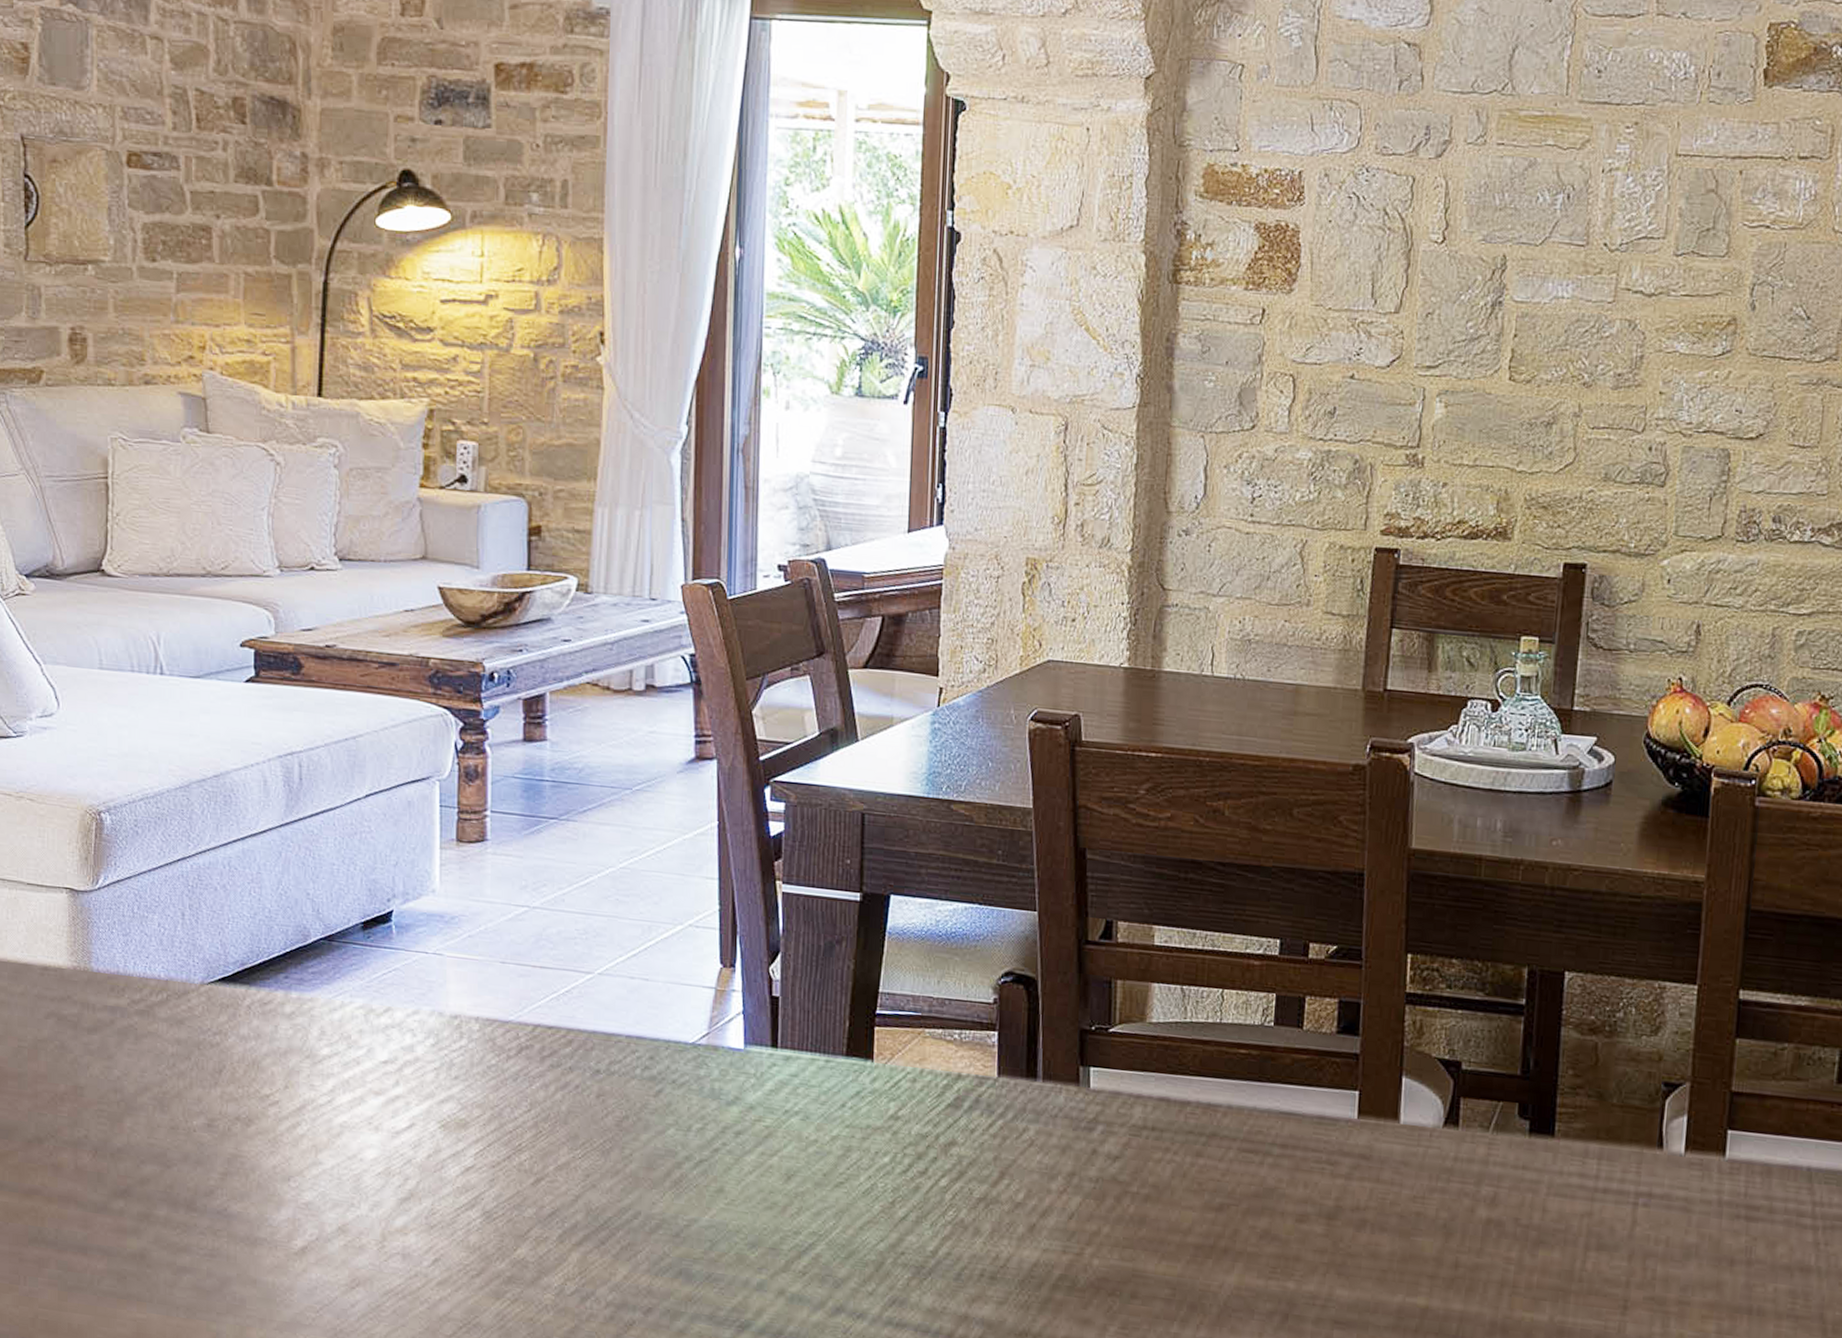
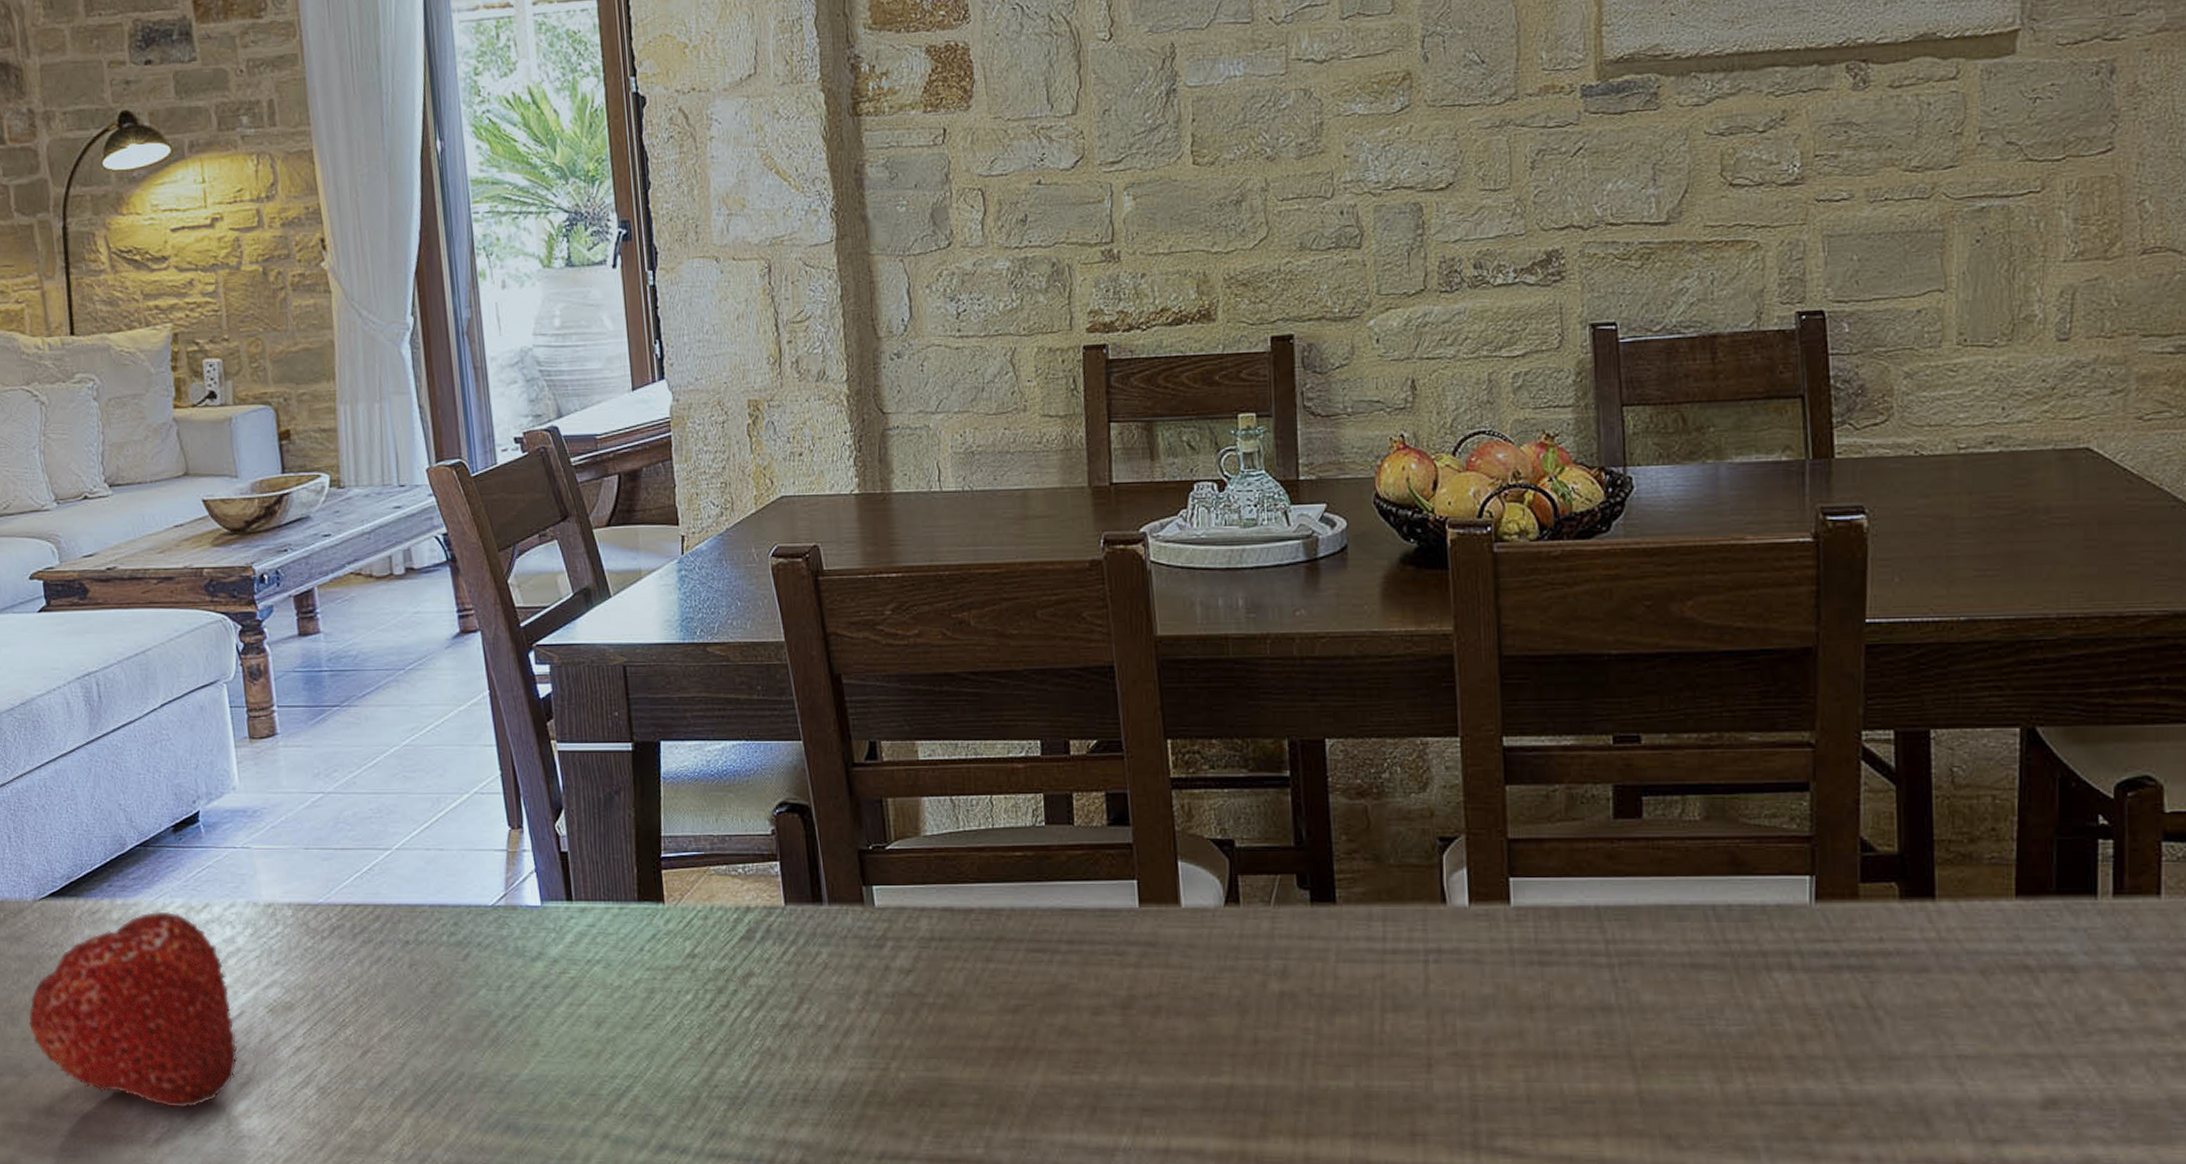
fruit: none [179,1009,403,1218] -> present [28,911,238,1108]

